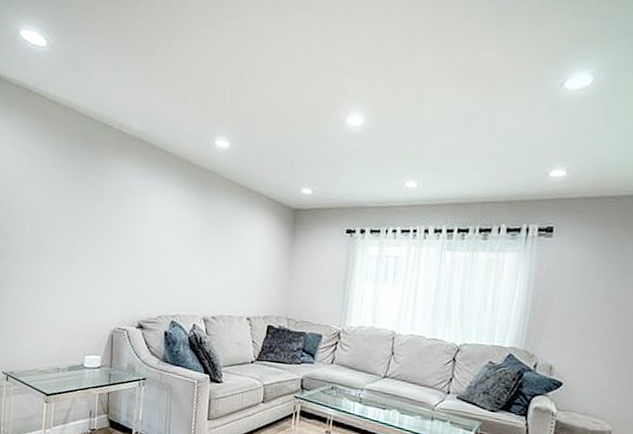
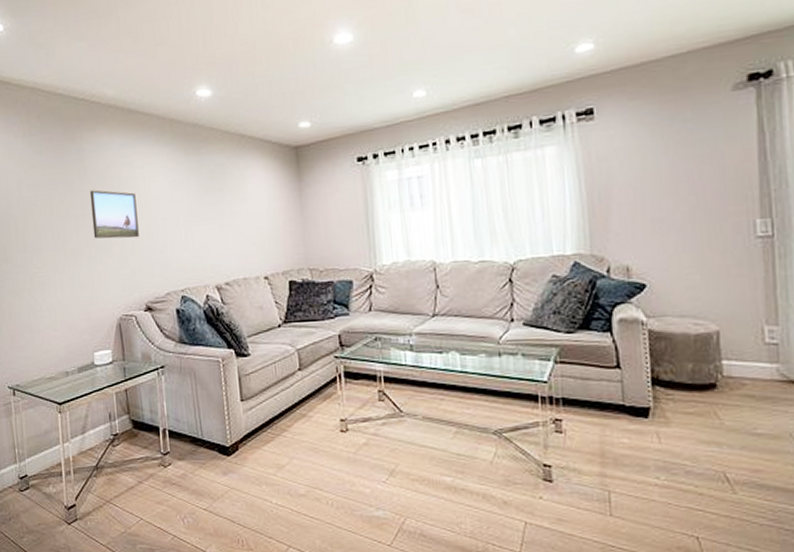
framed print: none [101,211,145,263] -> present [89,190,139,239]

